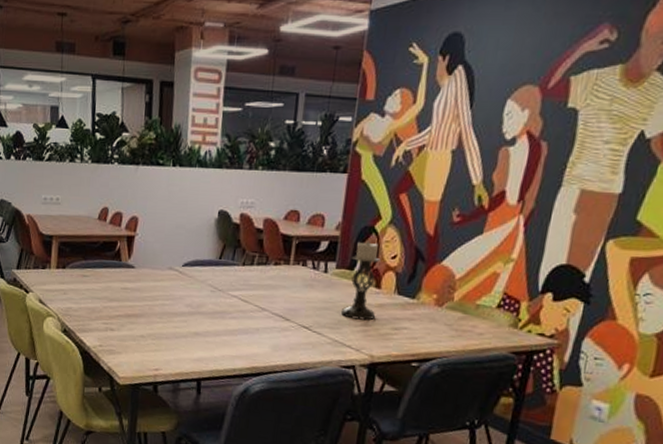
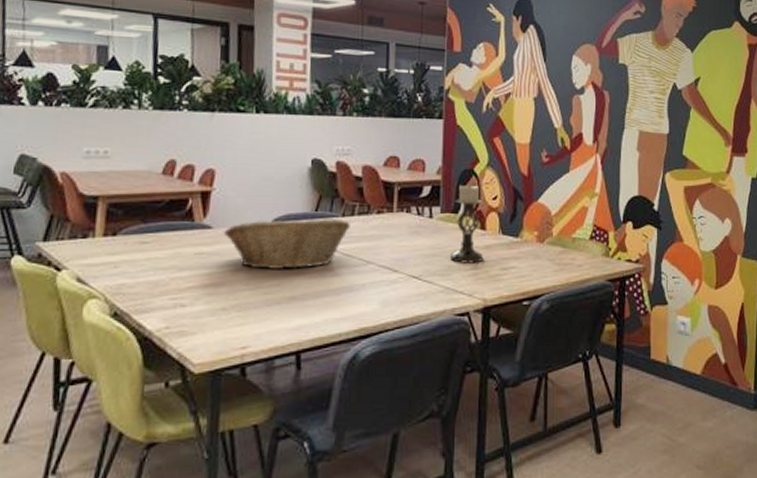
fruit basket: none [144,264,249,309] -> present [224,218,350,269]

